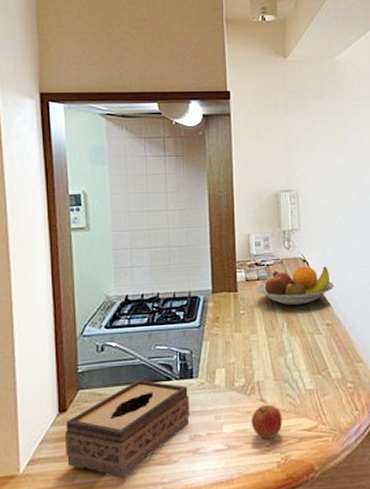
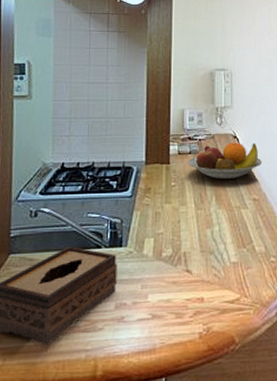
apple: present [251,404,282,440] -> none [175,275,206,311]

